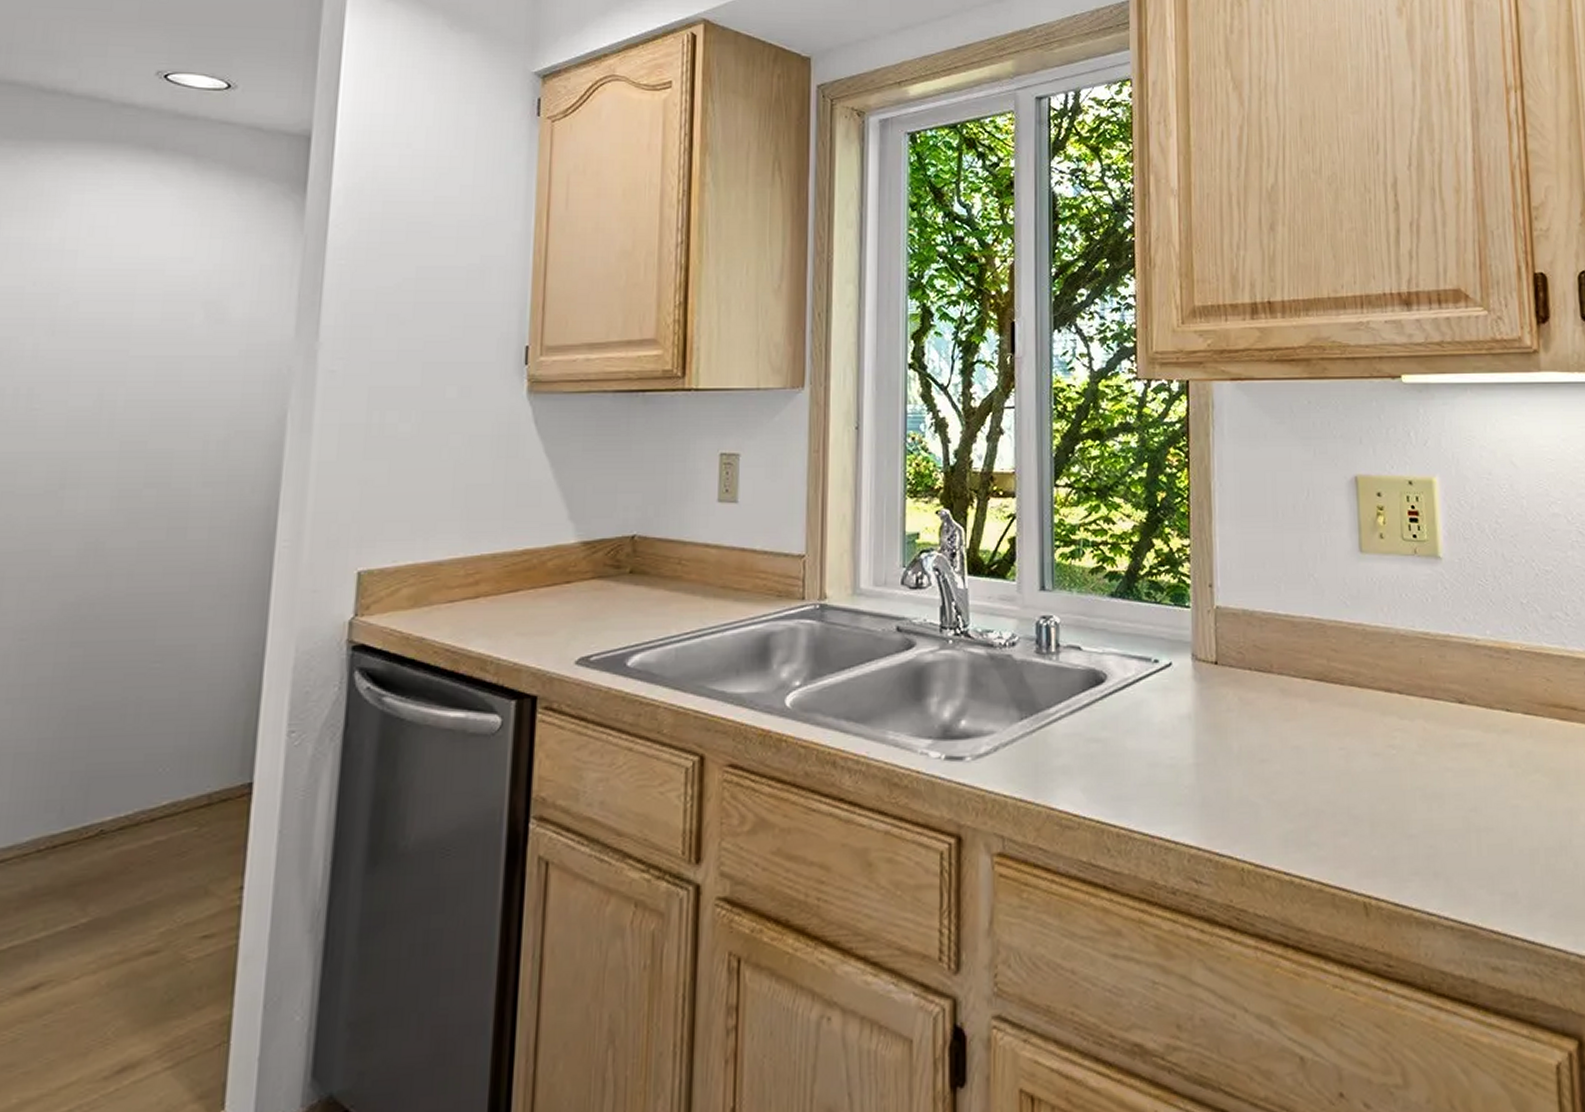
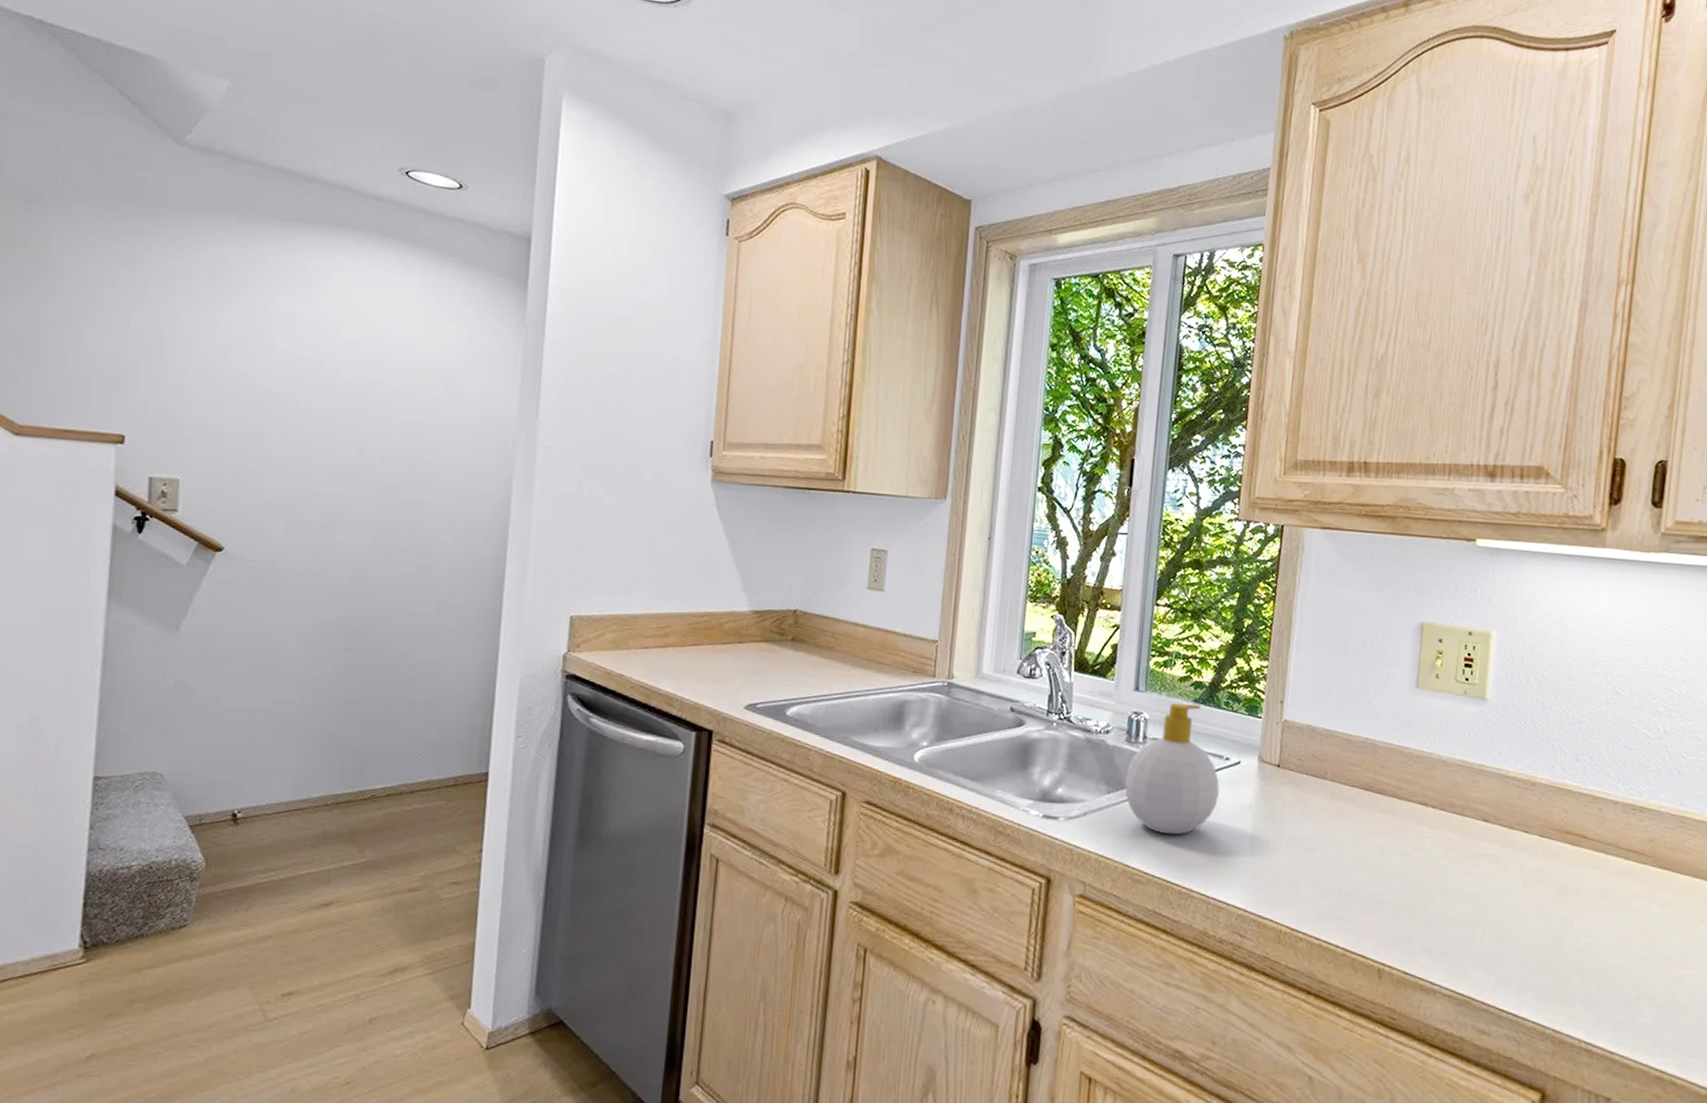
soap bottle: none [1040,599,1152,763] -> present [1124,703,1220,835]

